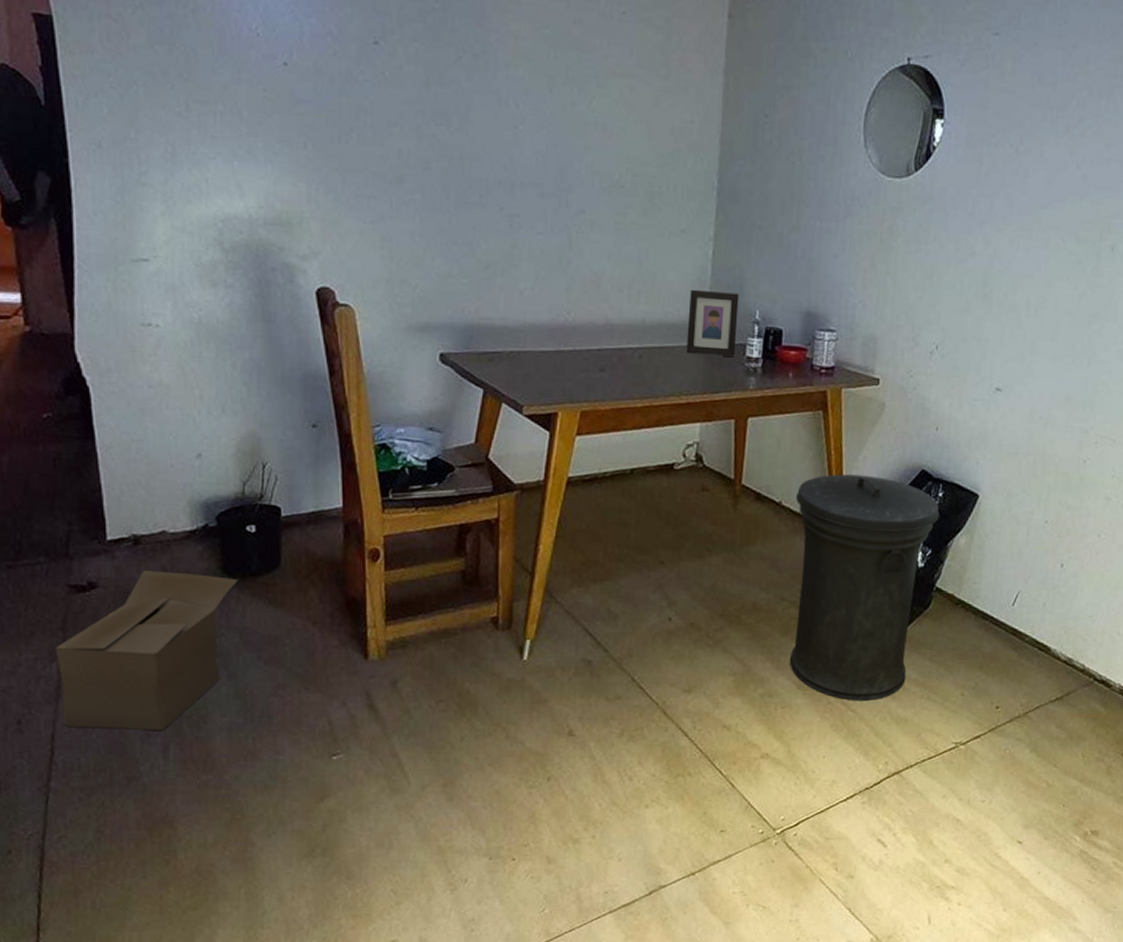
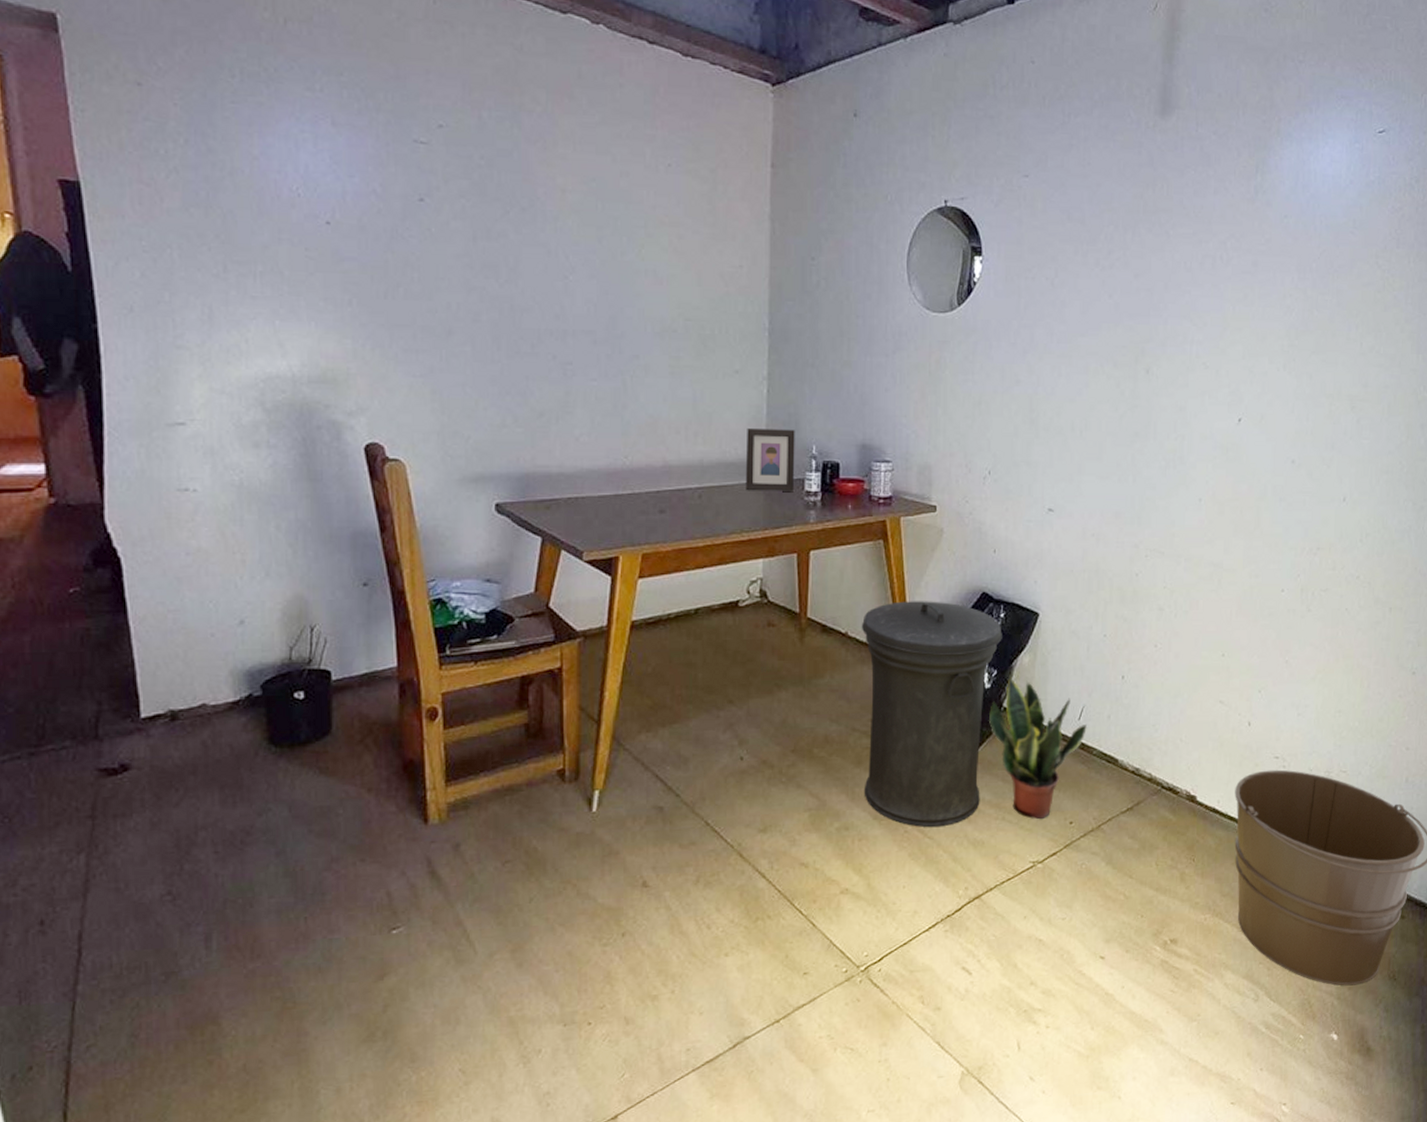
cardboard box: present [56,570,239,730] -> none [84,746,287,923]
potted plant: none [920,556,1021,701] -> present [989,676,1087,819]

